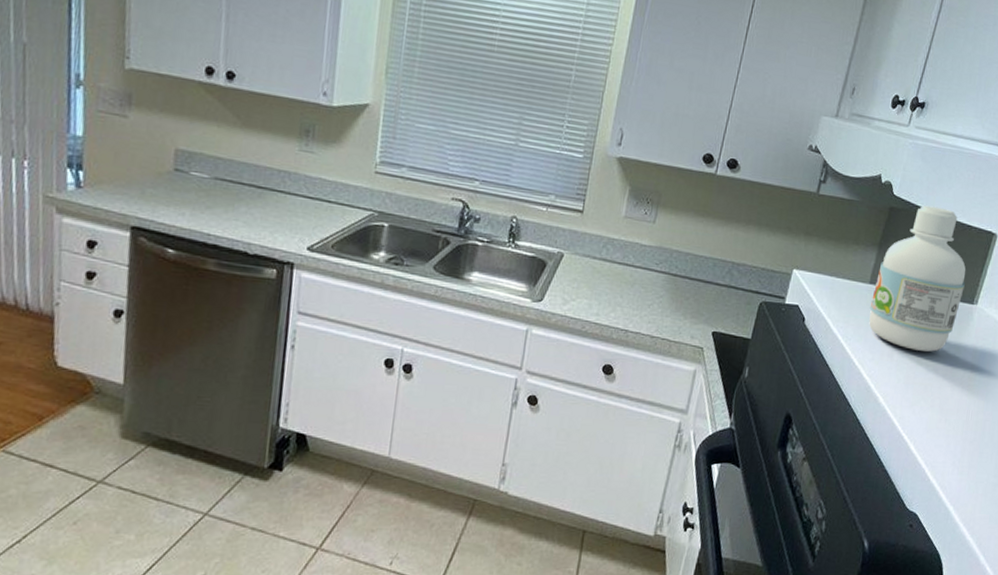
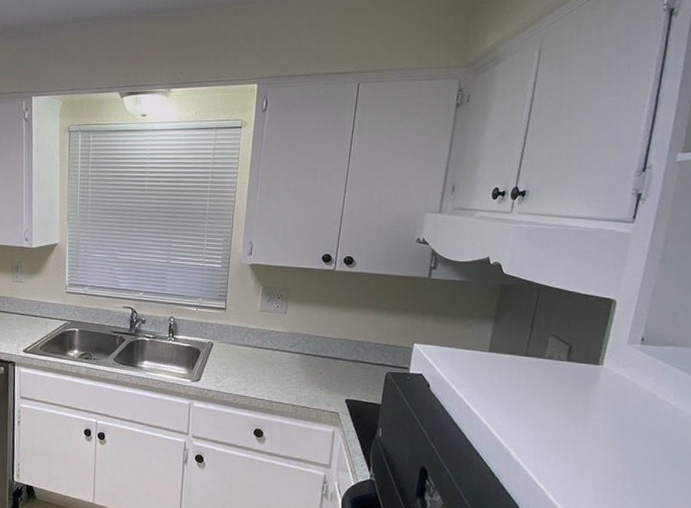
bottle: present [869,205,966,352] -> none [491,280,587,410]

